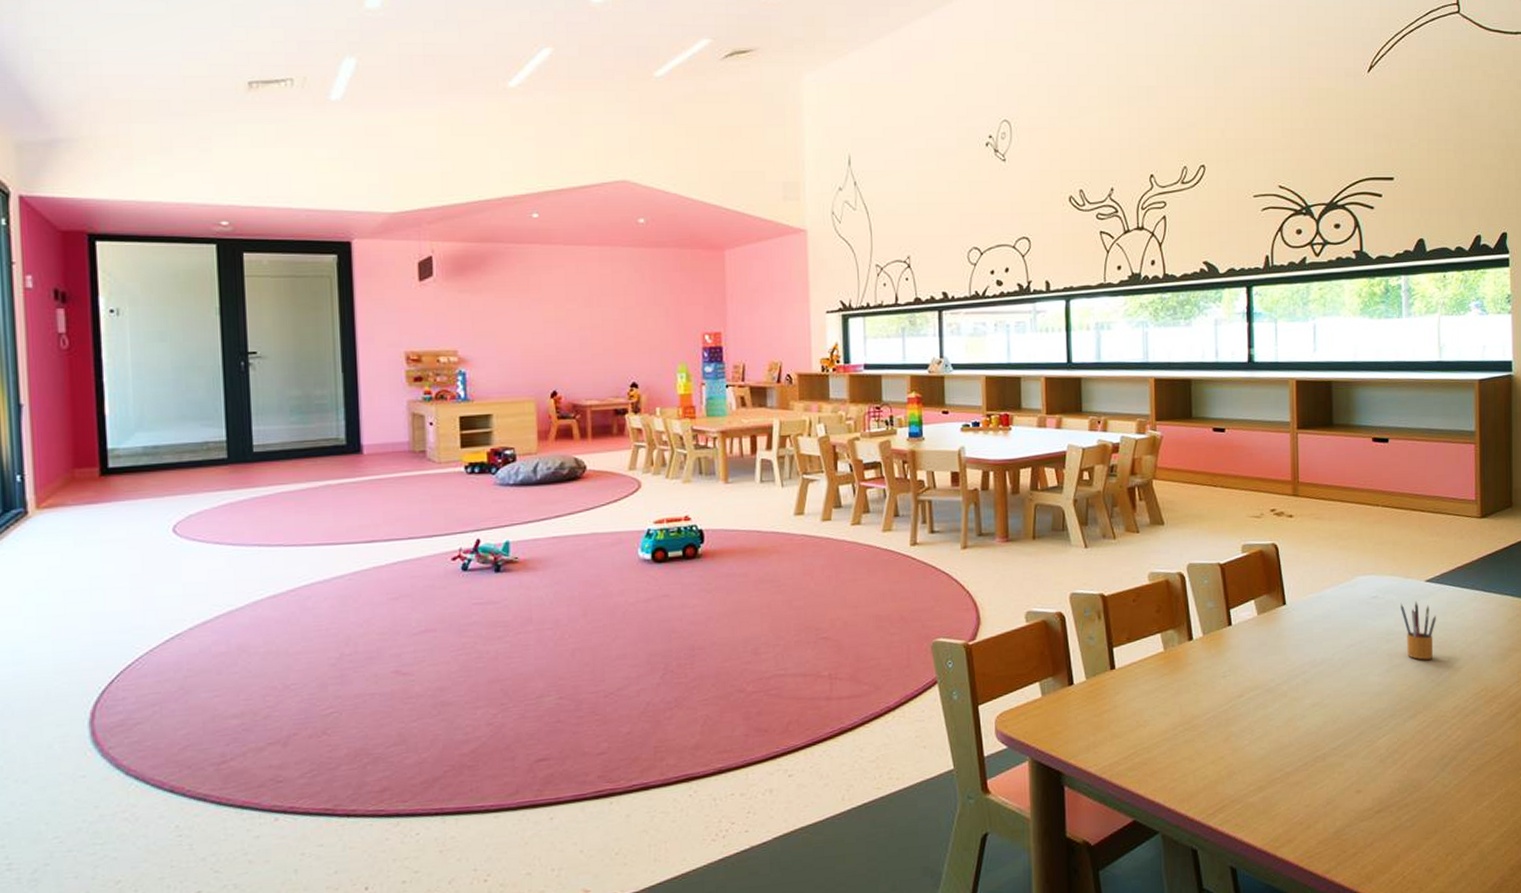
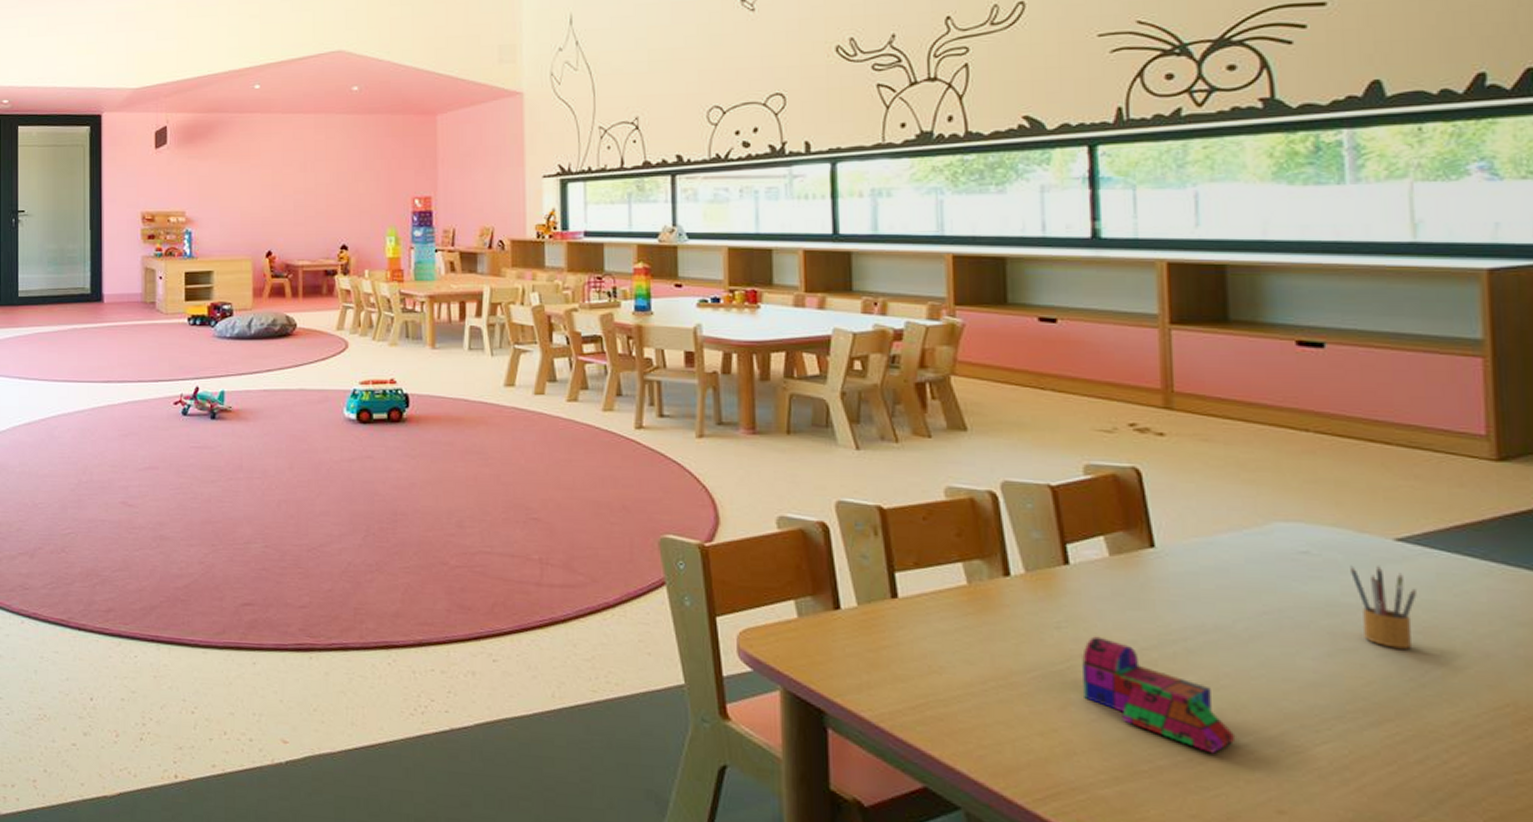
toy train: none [1240,679,1333,757] -> present [1082,636,1236,754]

